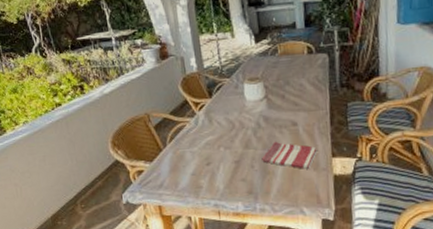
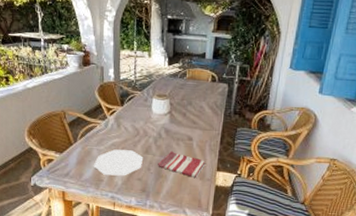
plate: none [188,147,245,180] -> present [93,149,144,176]

